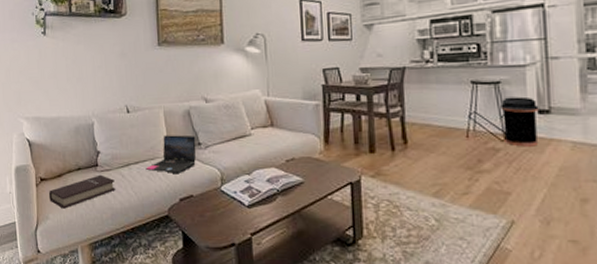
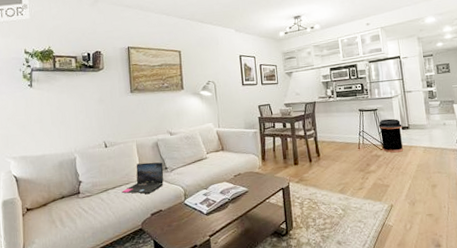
book: present [48,174,115,209] -> none [34,200,96,233]

